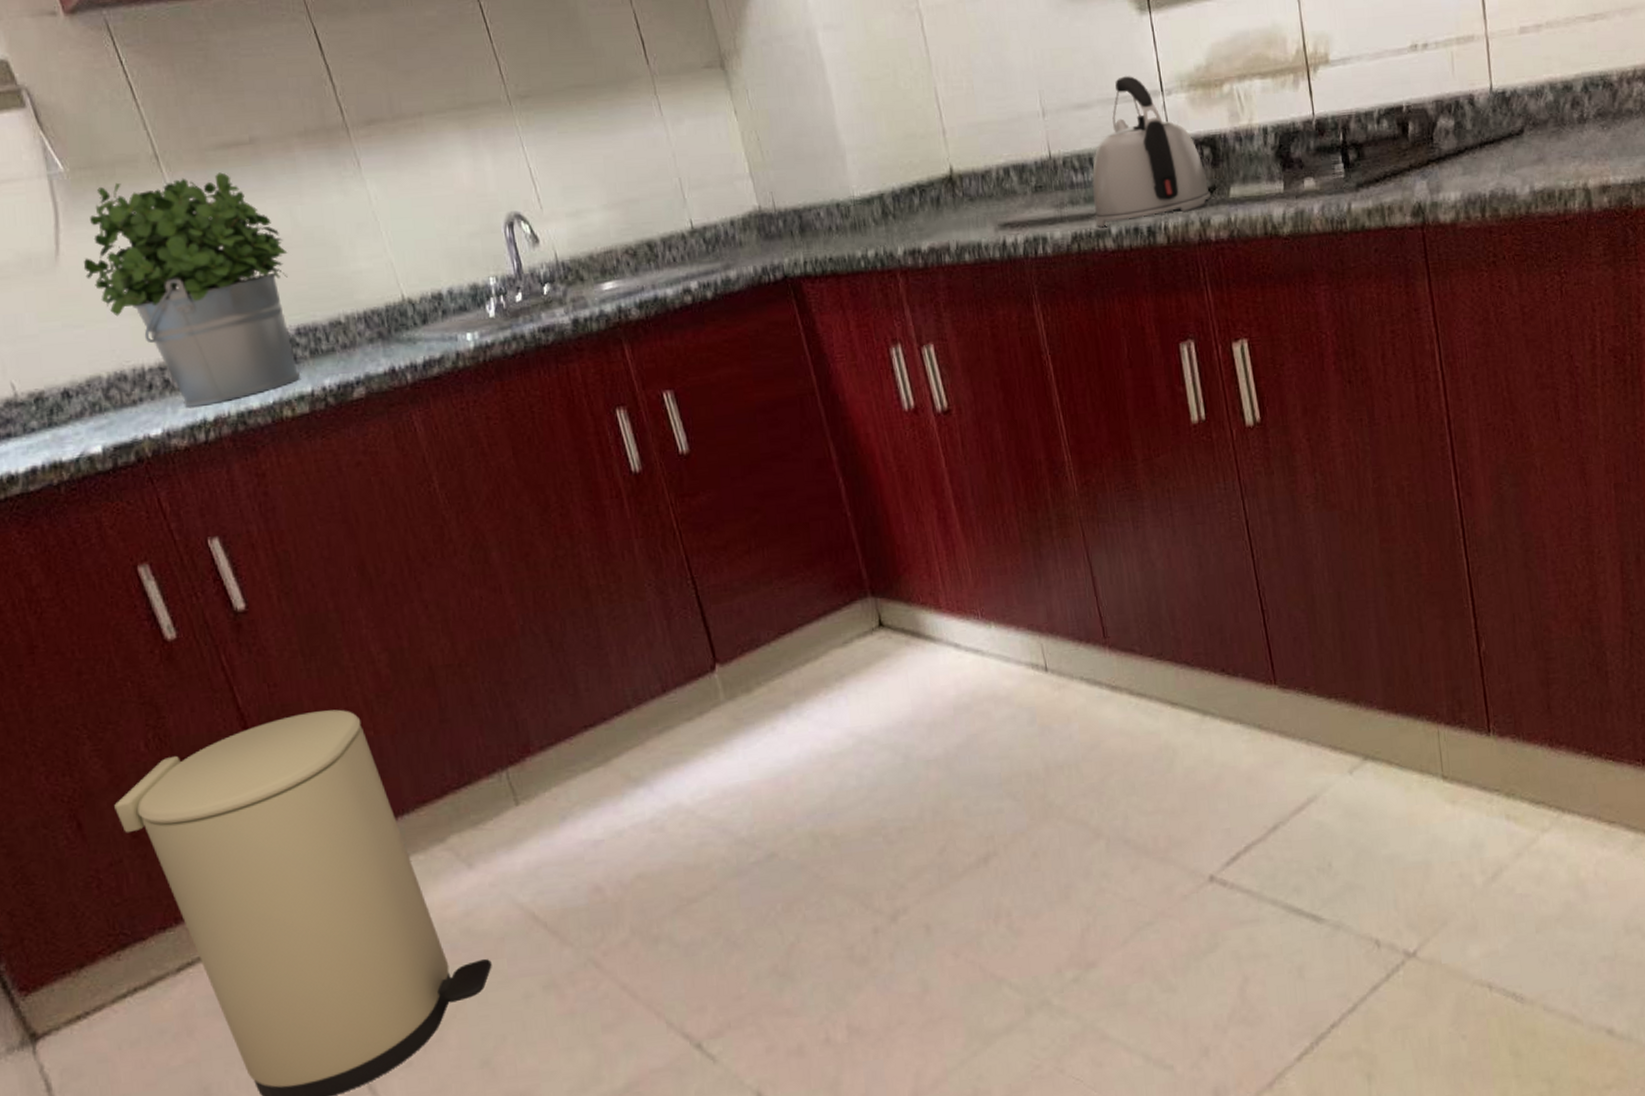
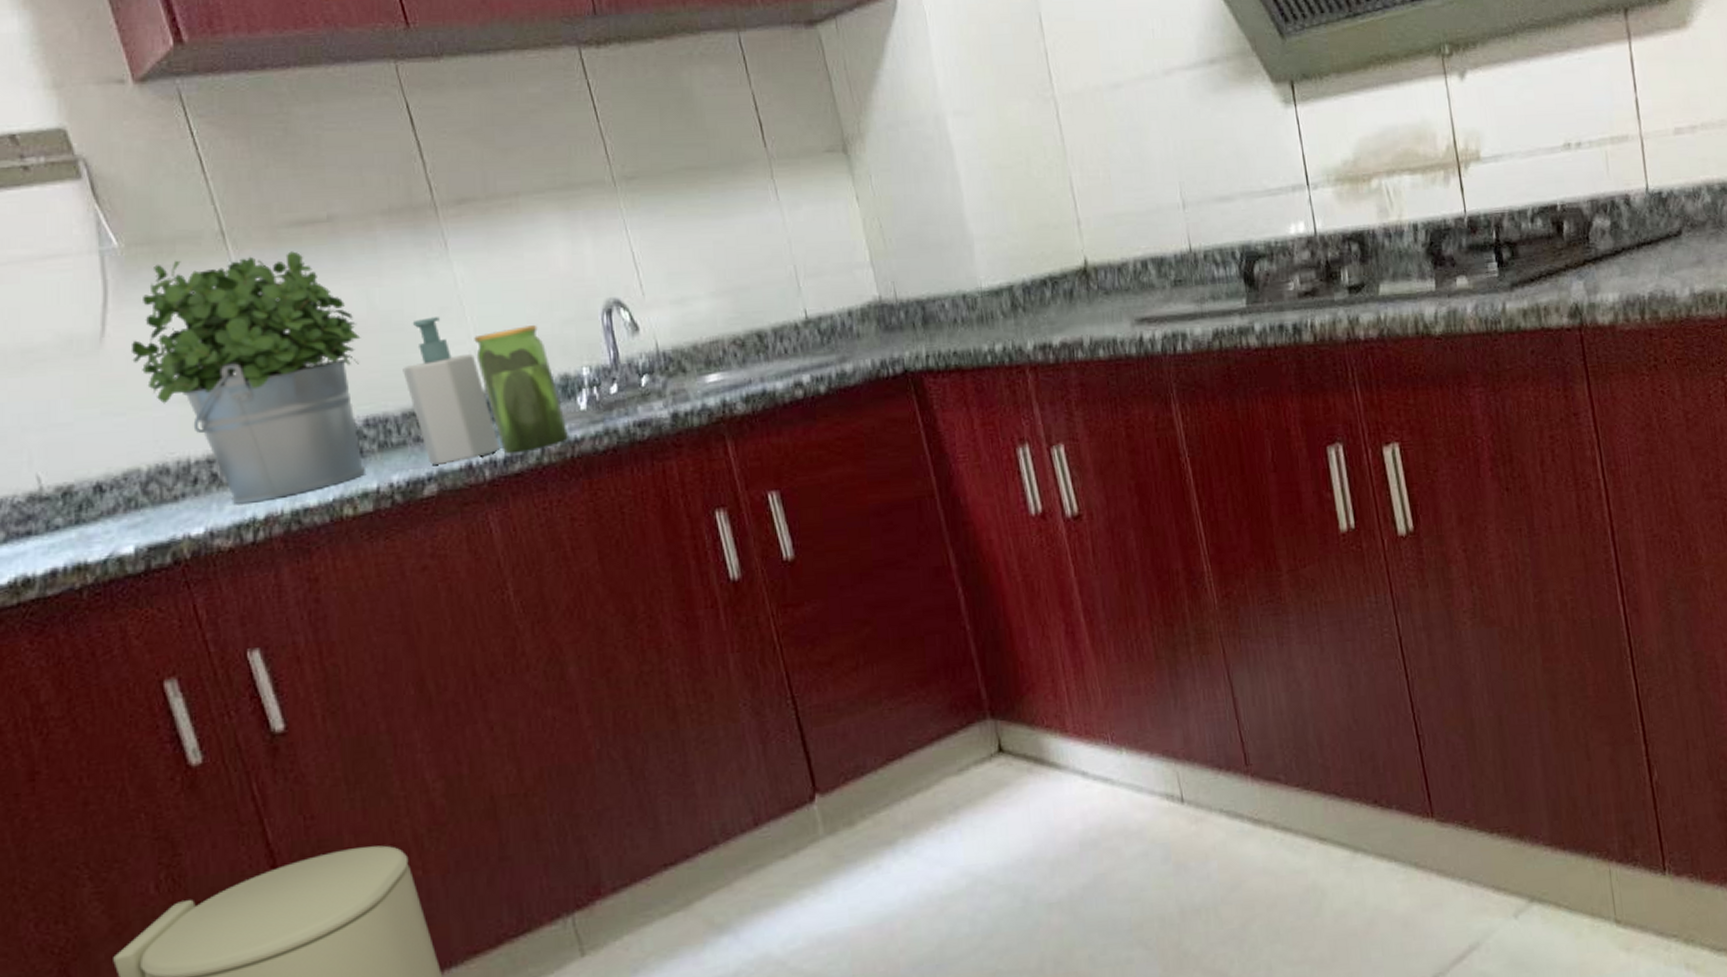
soap bottle: none [327,232,419,370] -> present [403,317,500,466]
jar: none [389,237,481,360] -> present [474,324,570,455]
kettle: present [1092,76,1212,227] -> none [1234,169,1360,323]

